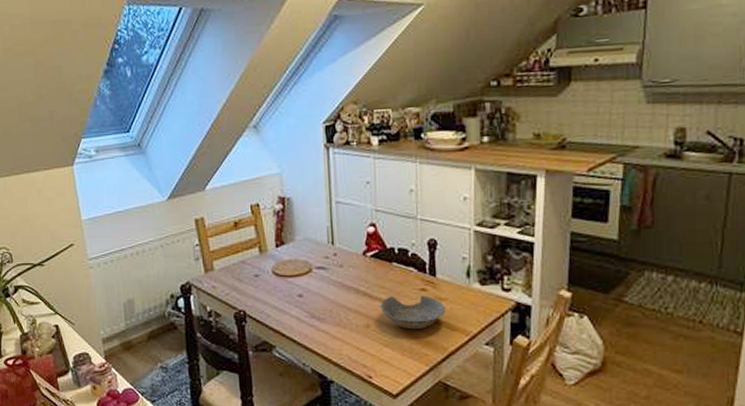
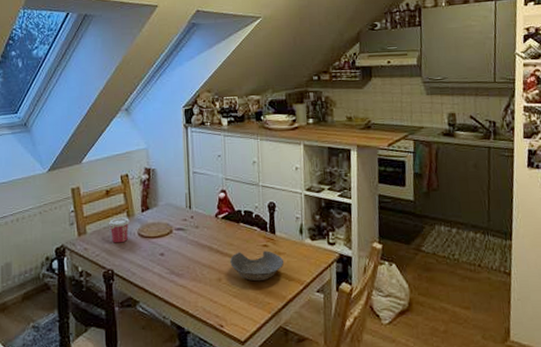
cup: none [239,252,262,282] -> present [109,217,130,243]

